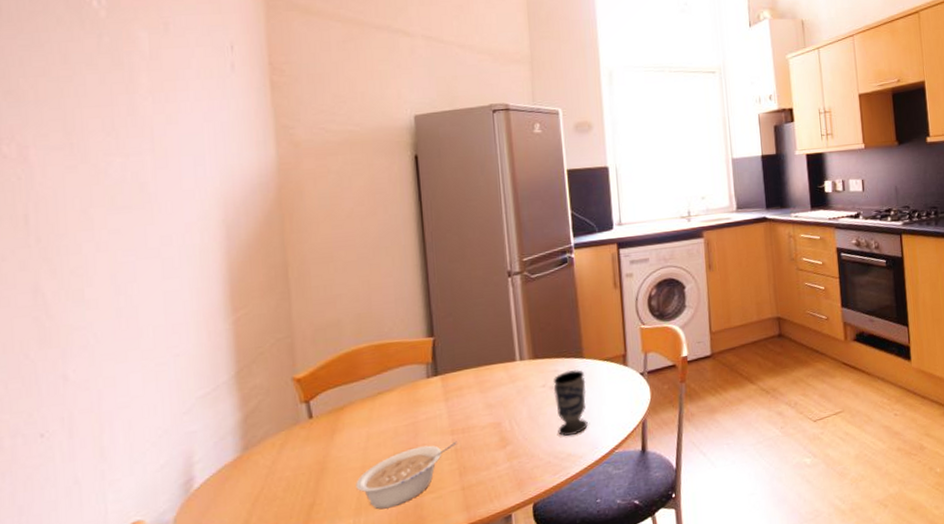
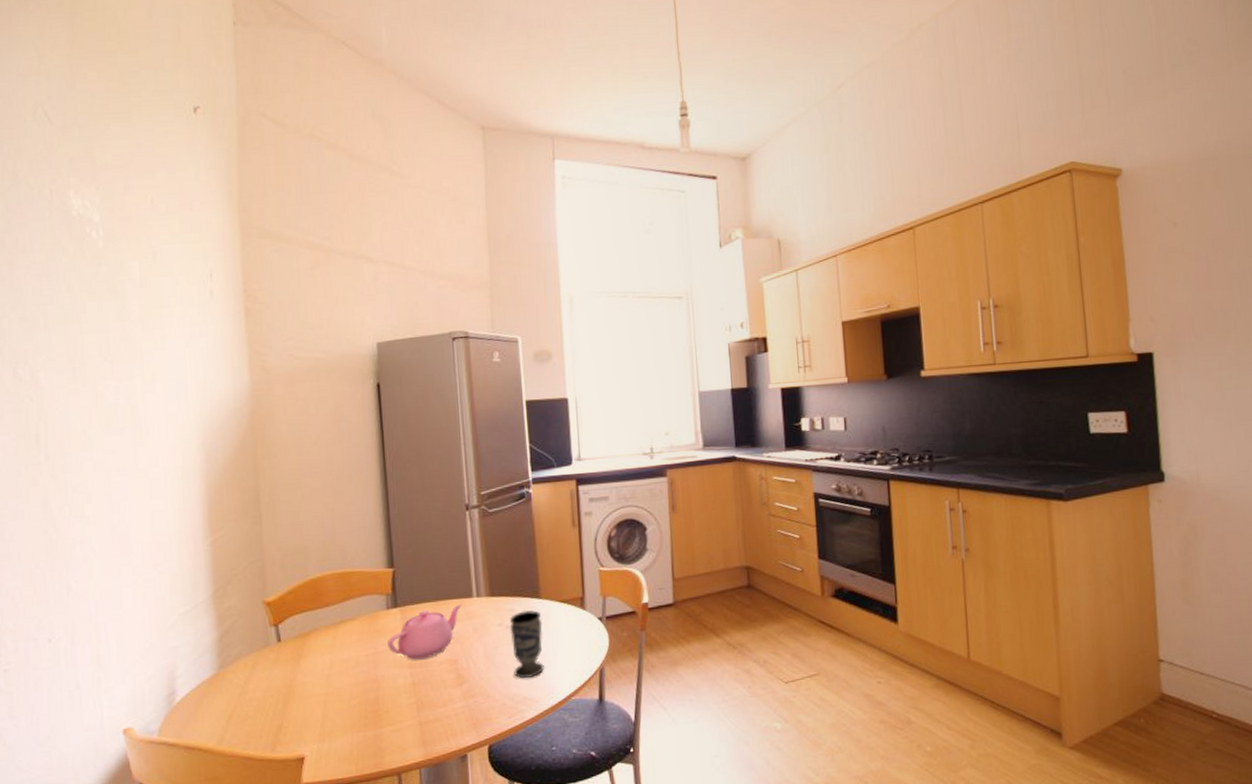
legume: present [356,441,457,509] -> none [320,675,415,737]
teapot: none [428,368,505,427] -> present [387,604,462,660]

